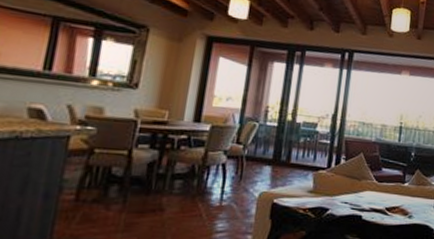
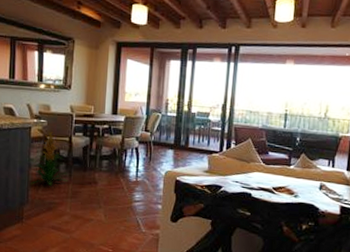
indoor plant: none [59,142,121,217] -> present [30,131,68,186]

